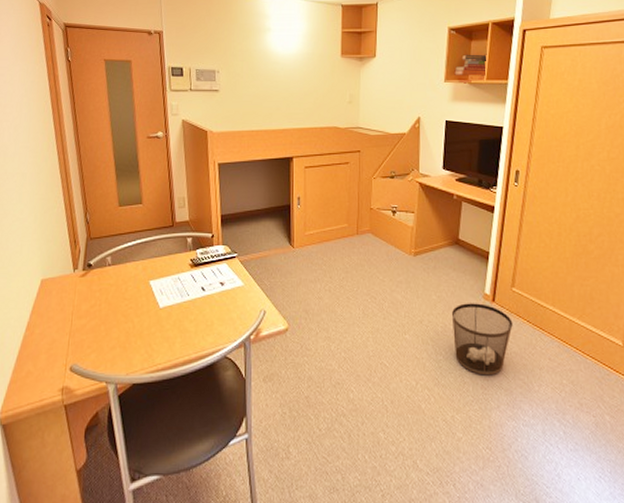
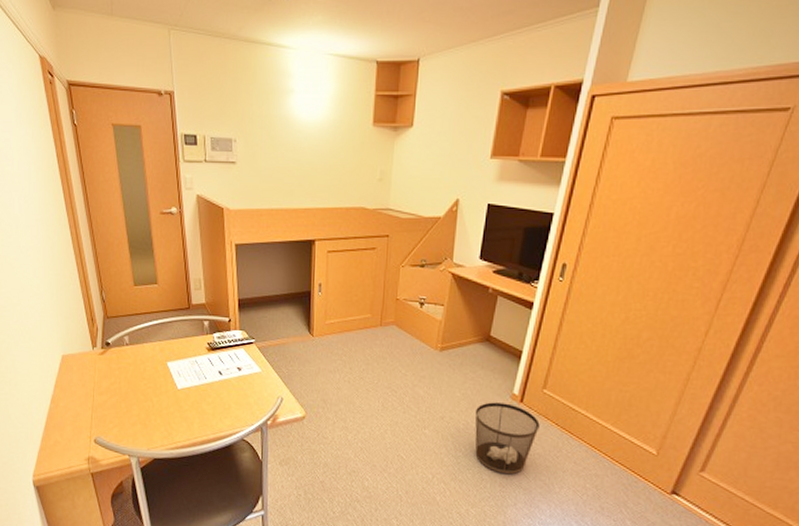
books: present [454,54,486,76] -> none [503,125,543,152]

